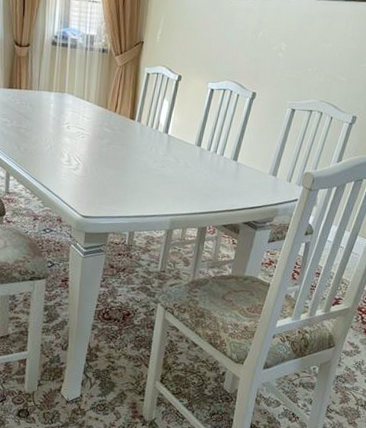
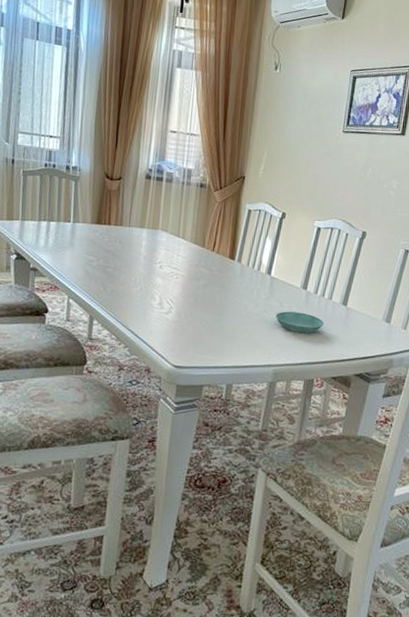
saucer: none [172,166,216,187] -> present [275,311,324,334]

